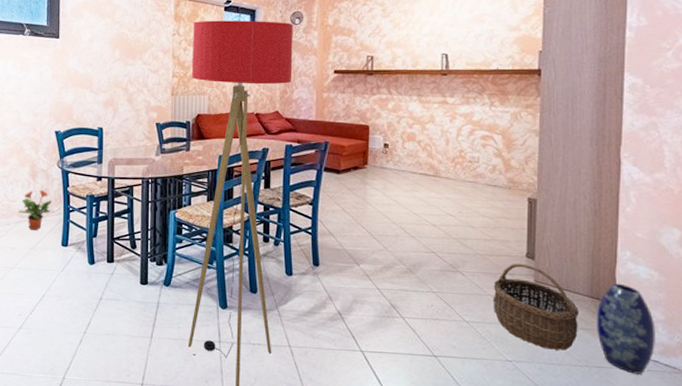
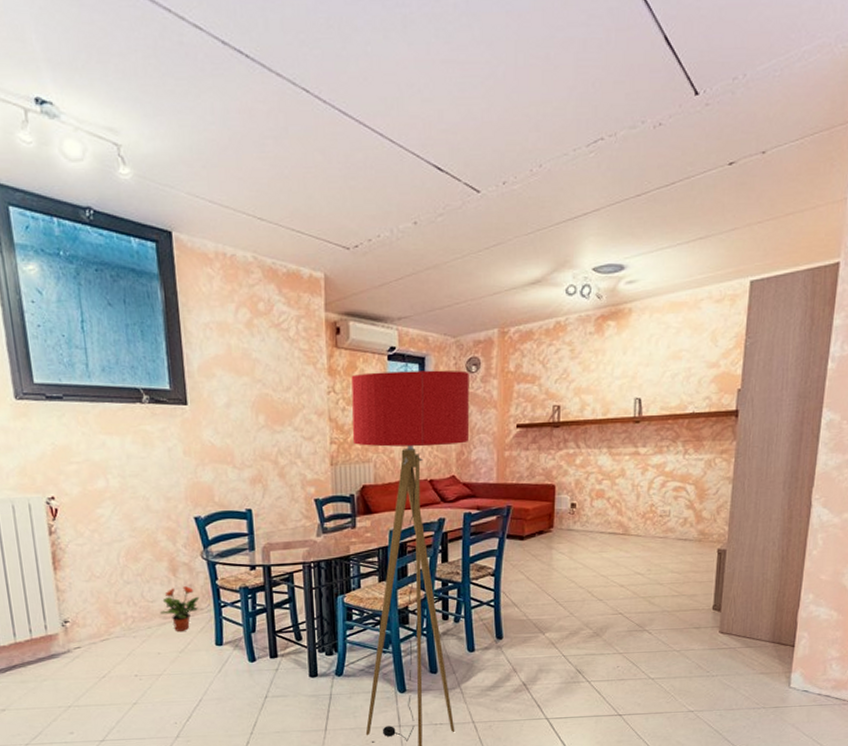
wicker basket: present [493,263,578,350] -> none [678,616,760,696]
vase: present [596,283,655,374] -> none [775,626,830,710]

